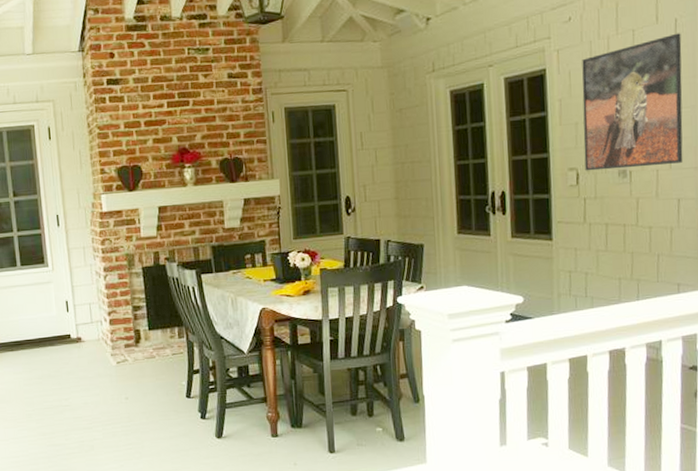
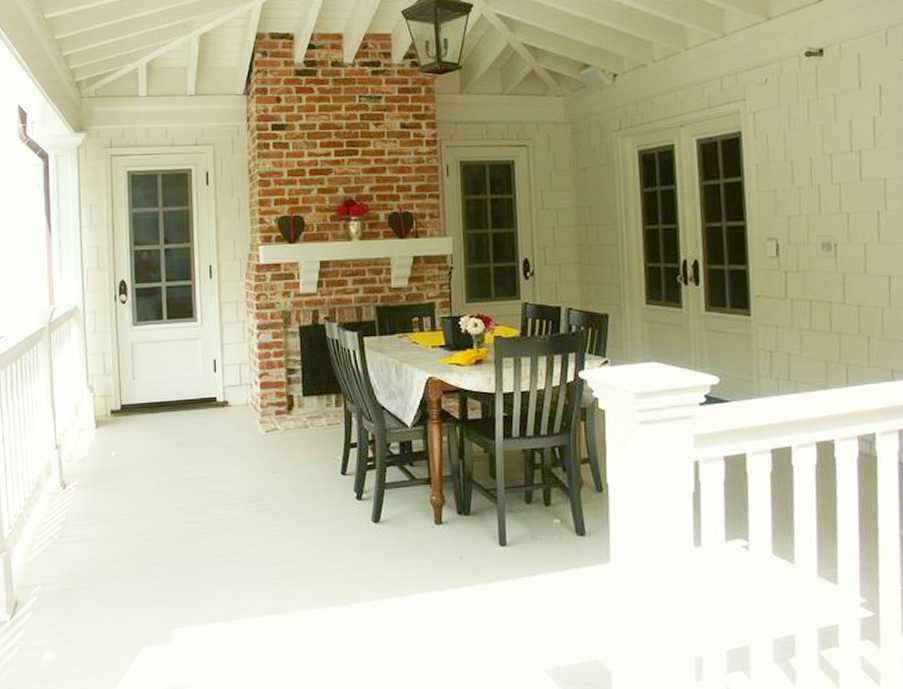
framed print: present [582,33,683,171] -> none [780,100,893,242]

